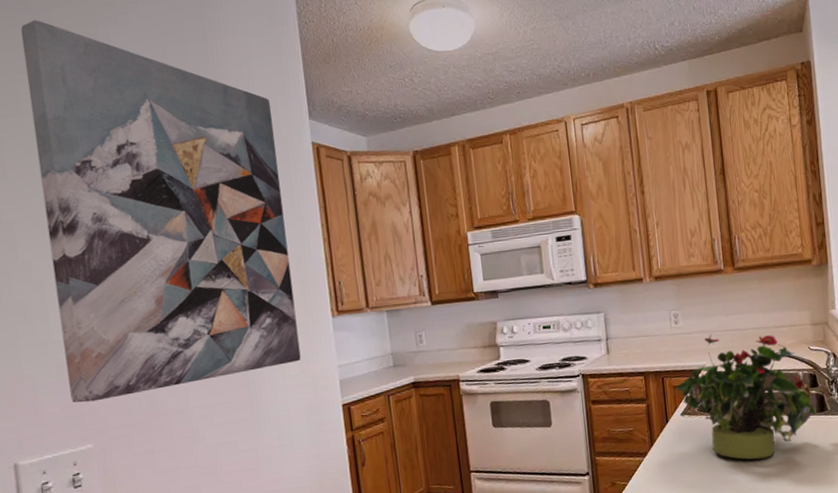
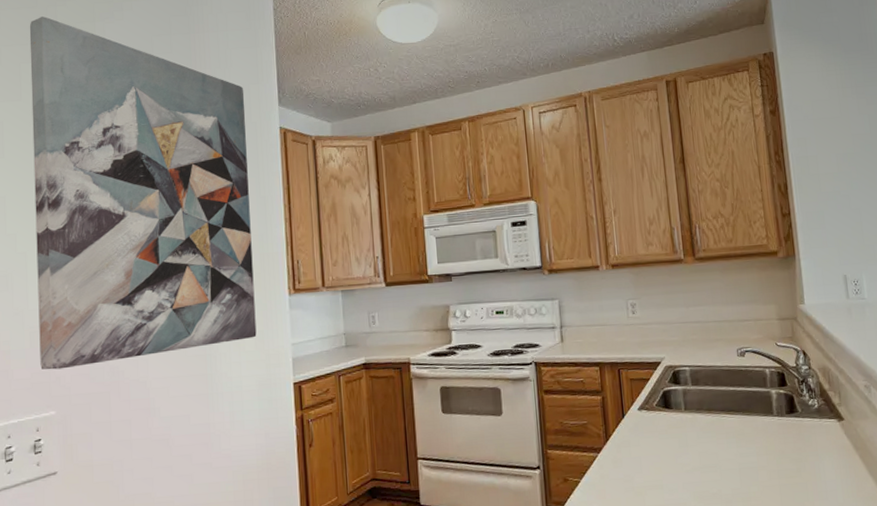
potted plant: present [676,334,816,460] -> none [633,326,785,462]

